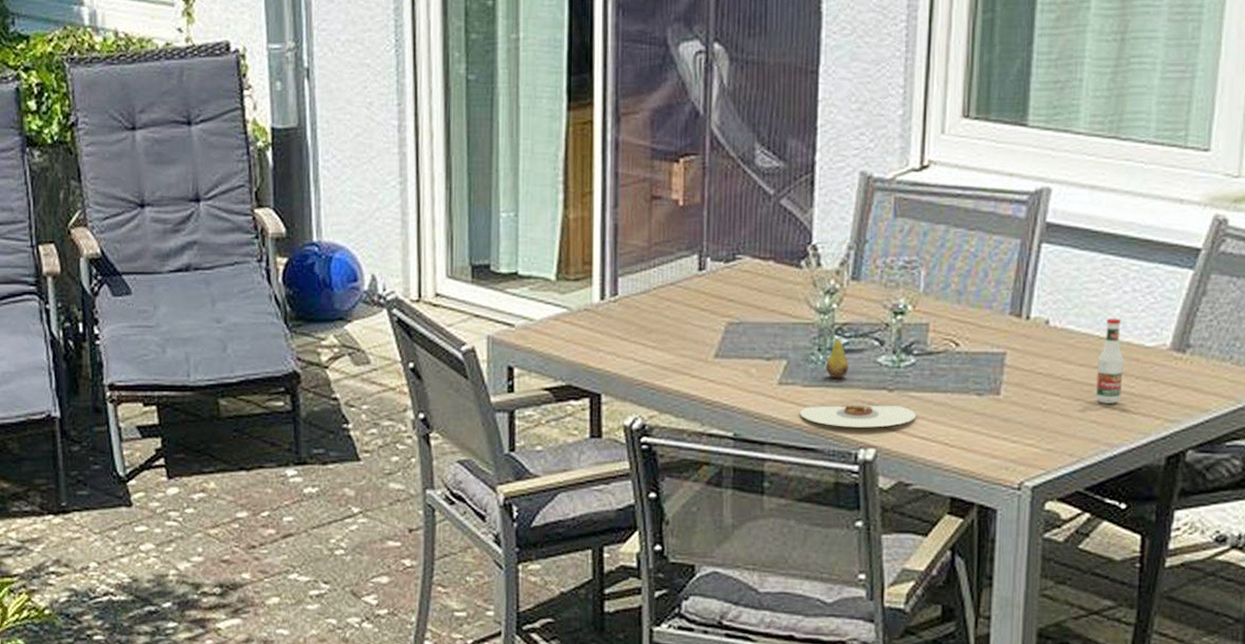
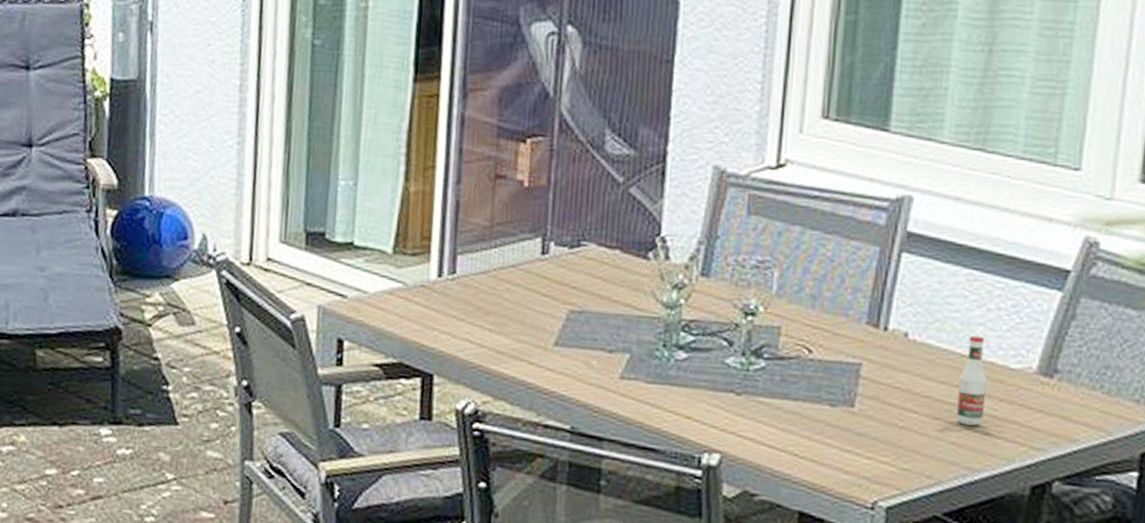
plate: present [800,403,917,428] -> none [642,404,766,432]
fruit: present [825,330,849,379] -> none [670,326,695,378]

